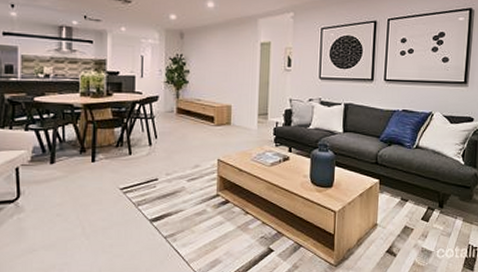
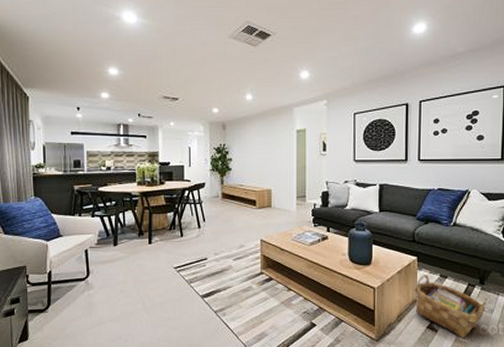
woven basket: none [375,198,445,262] -> present [414,275,487,338]

